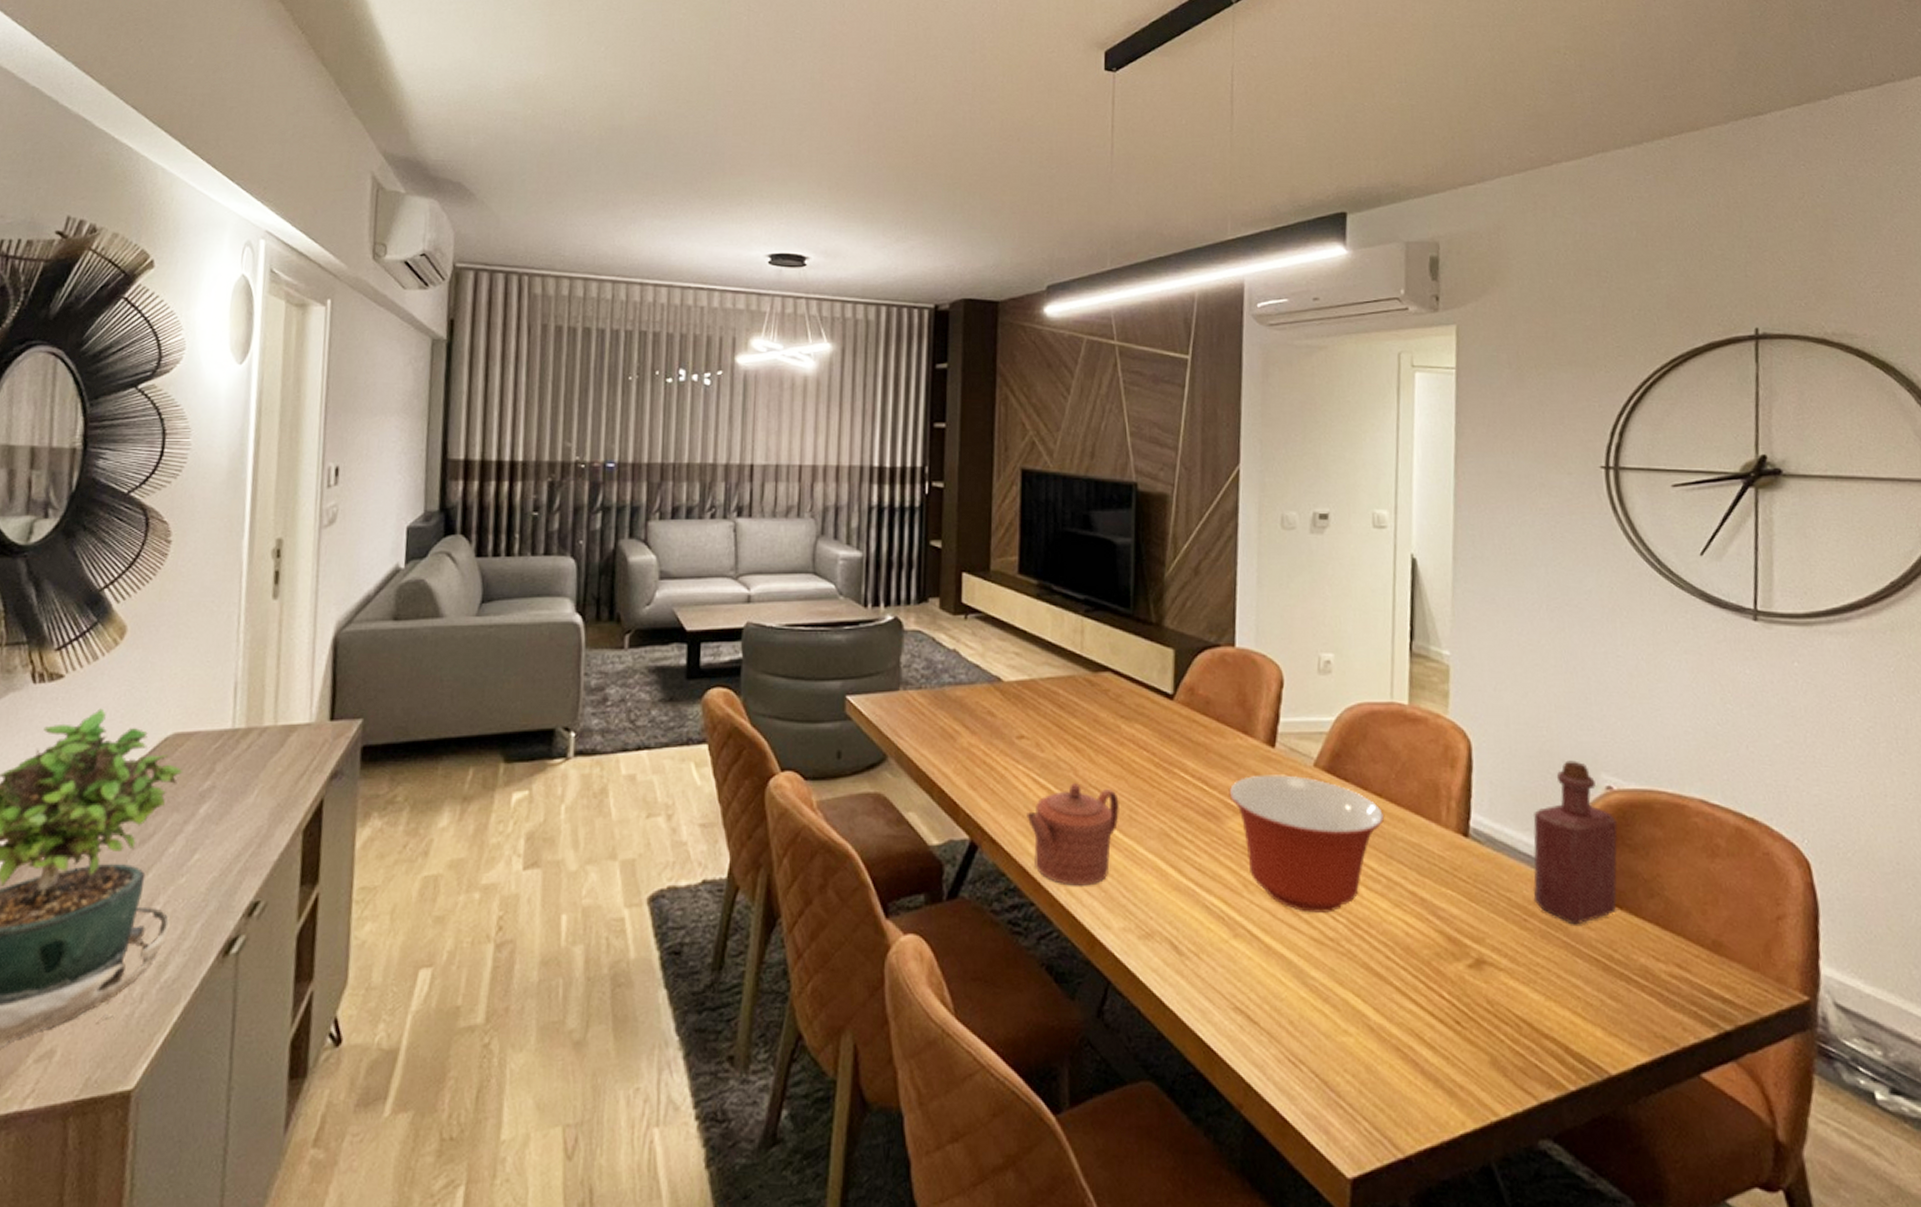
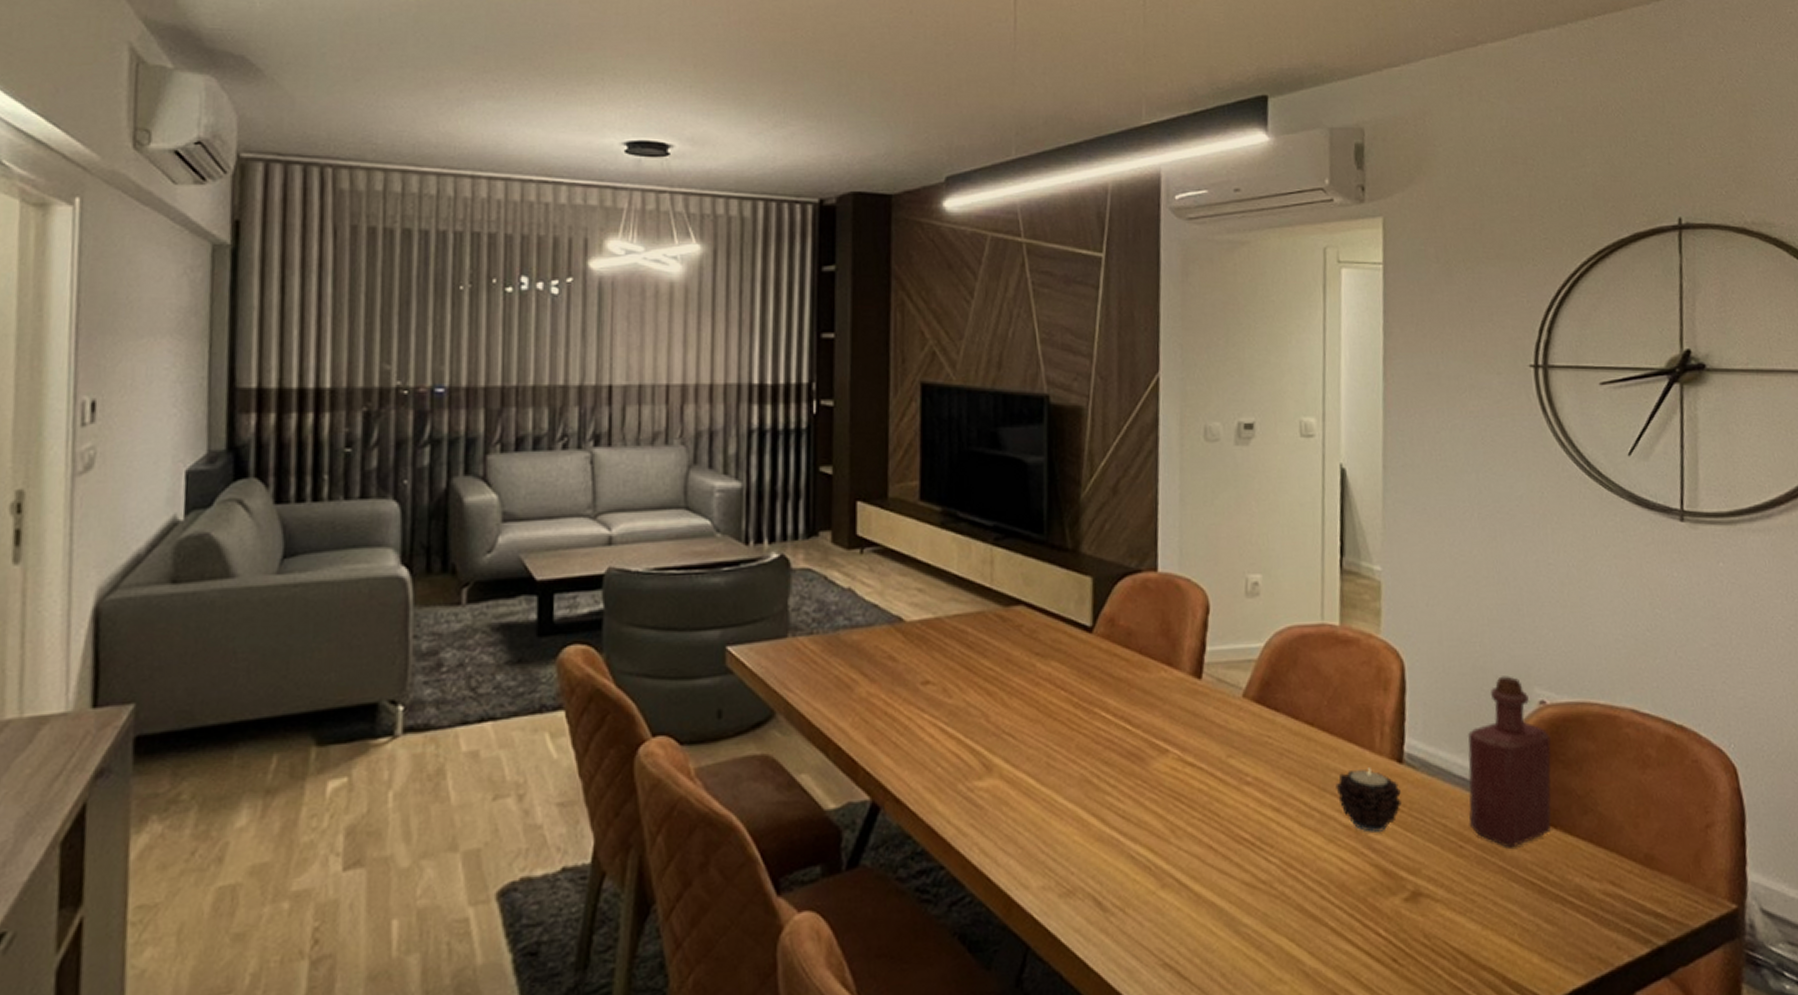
teapot: present [1027,783,1119,886] -> none [934,730,1036,844]
mixing bowl: present [1229,775,1384,913] -> none [1153,708,1316,855]
candle: none [1402,840,1467,900] -> present [1335,768,1402,832]

